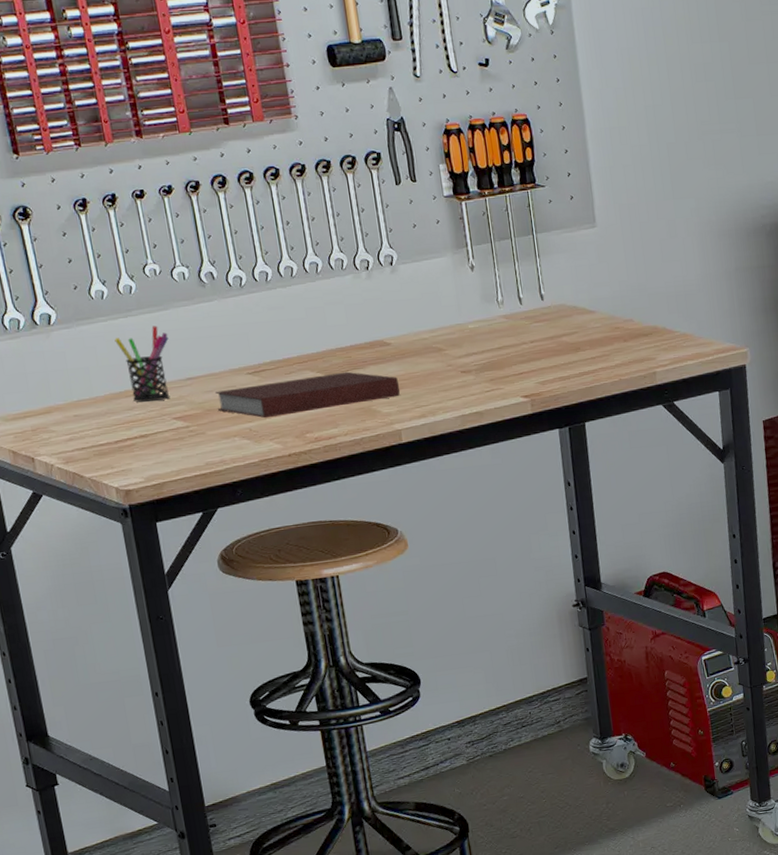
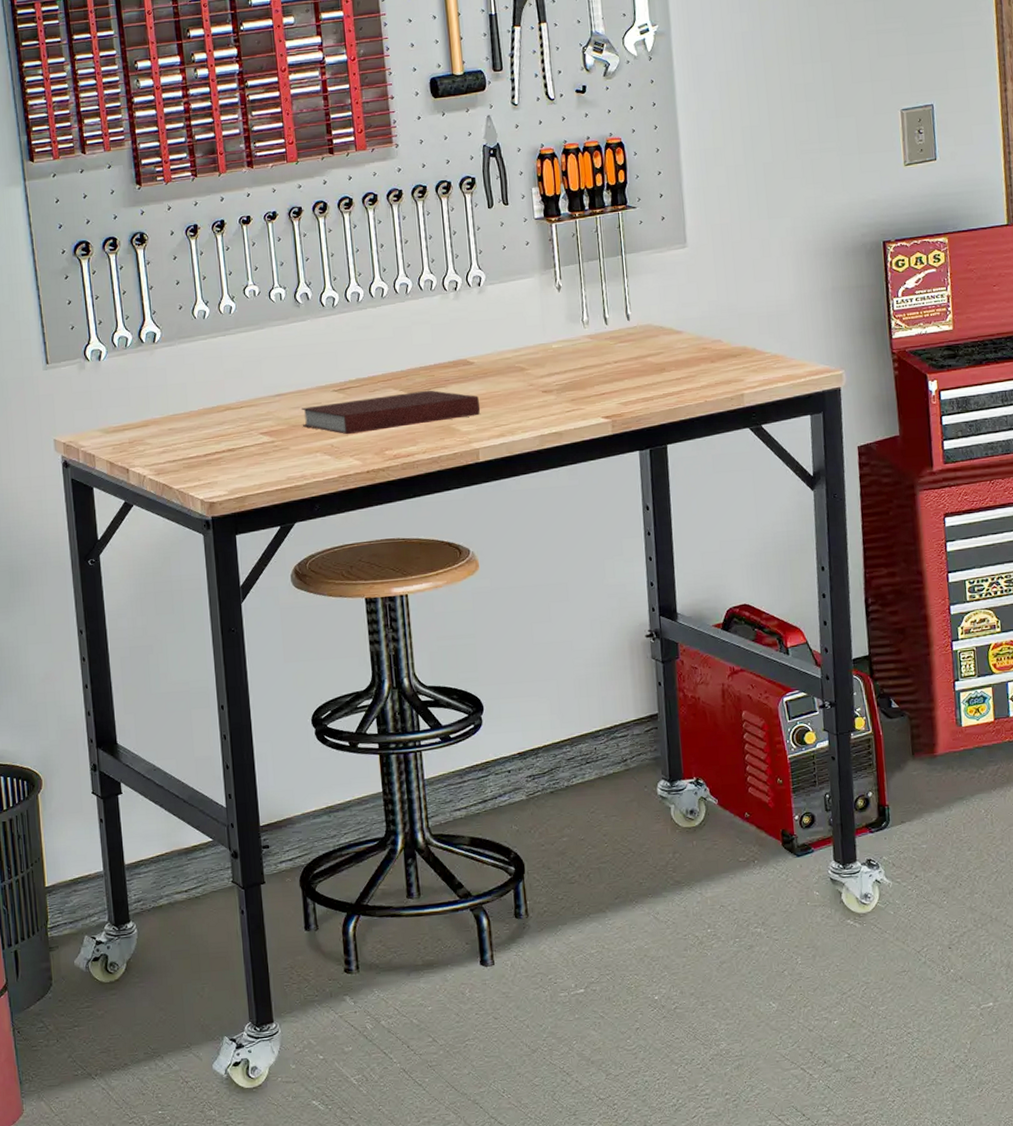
pen holder: present [114,325,170,403] -> none [212,344,262,418]

